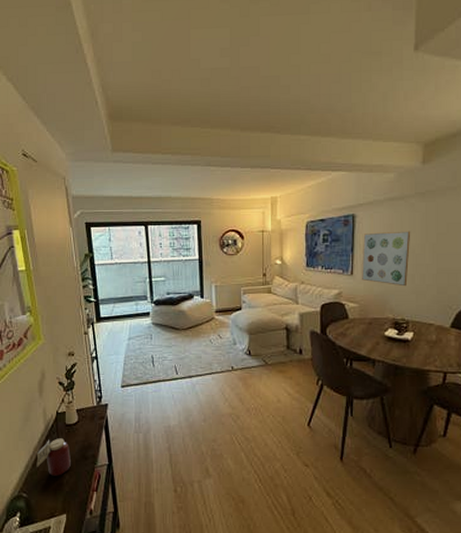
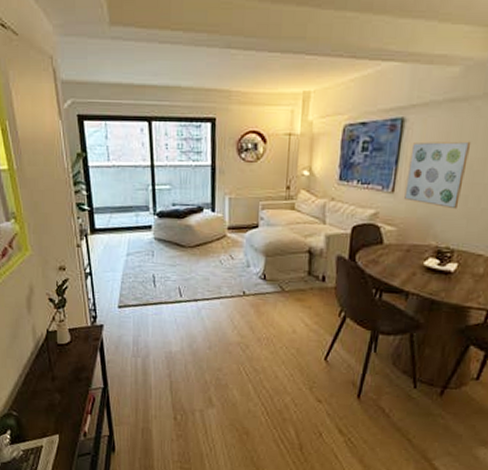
jar: present [36,438,71,476] -> none [26,358,63,397]

